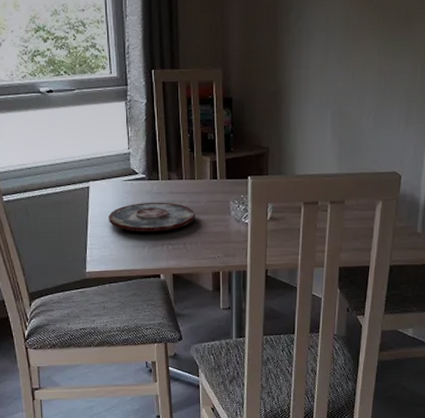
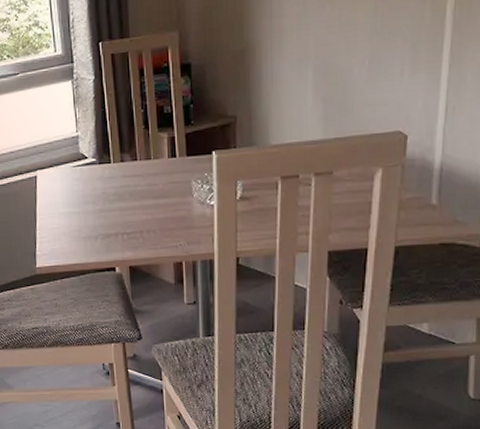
plate: present [108,202,196,232] -> none [57,187,153,222]

